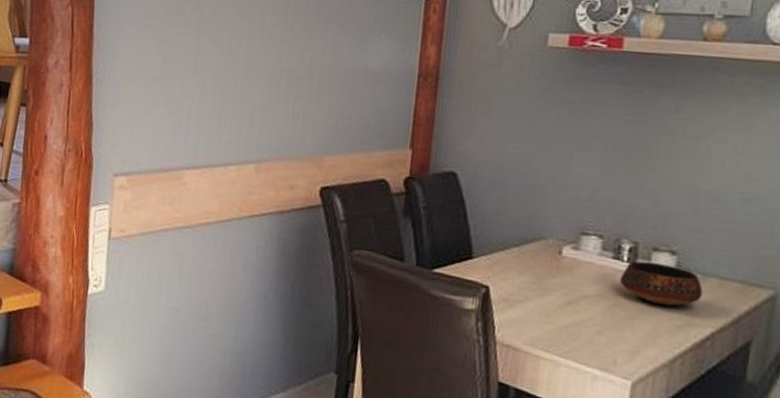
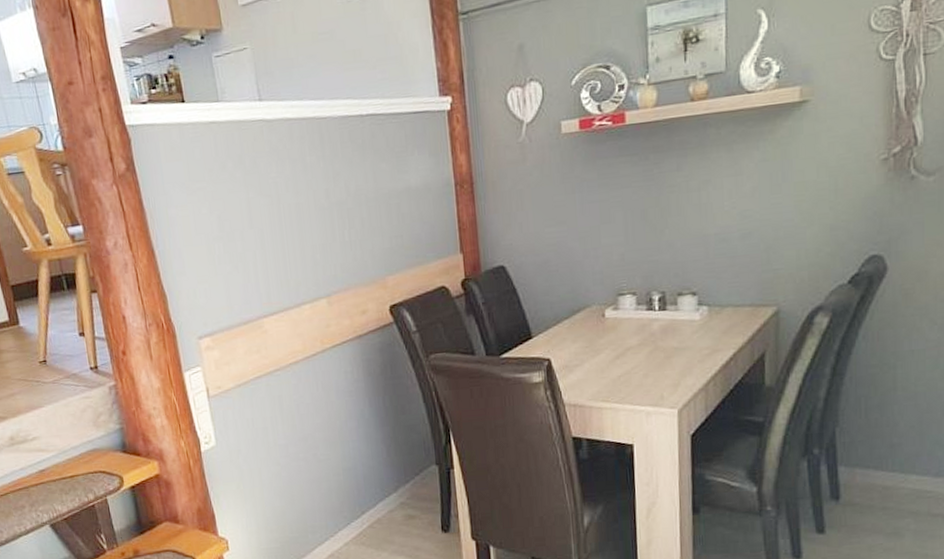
bowl: present [619,261,703,306] -> none [655,304,722,340]

